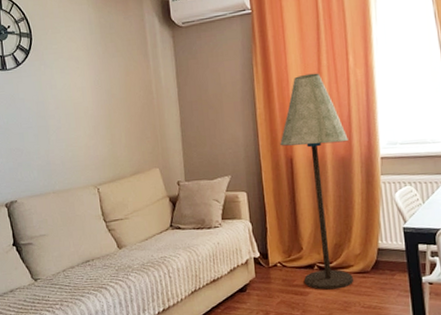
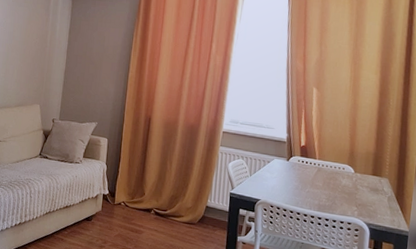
floor lamp: present [280,73,353,290] -> none [141,51,200,234]

